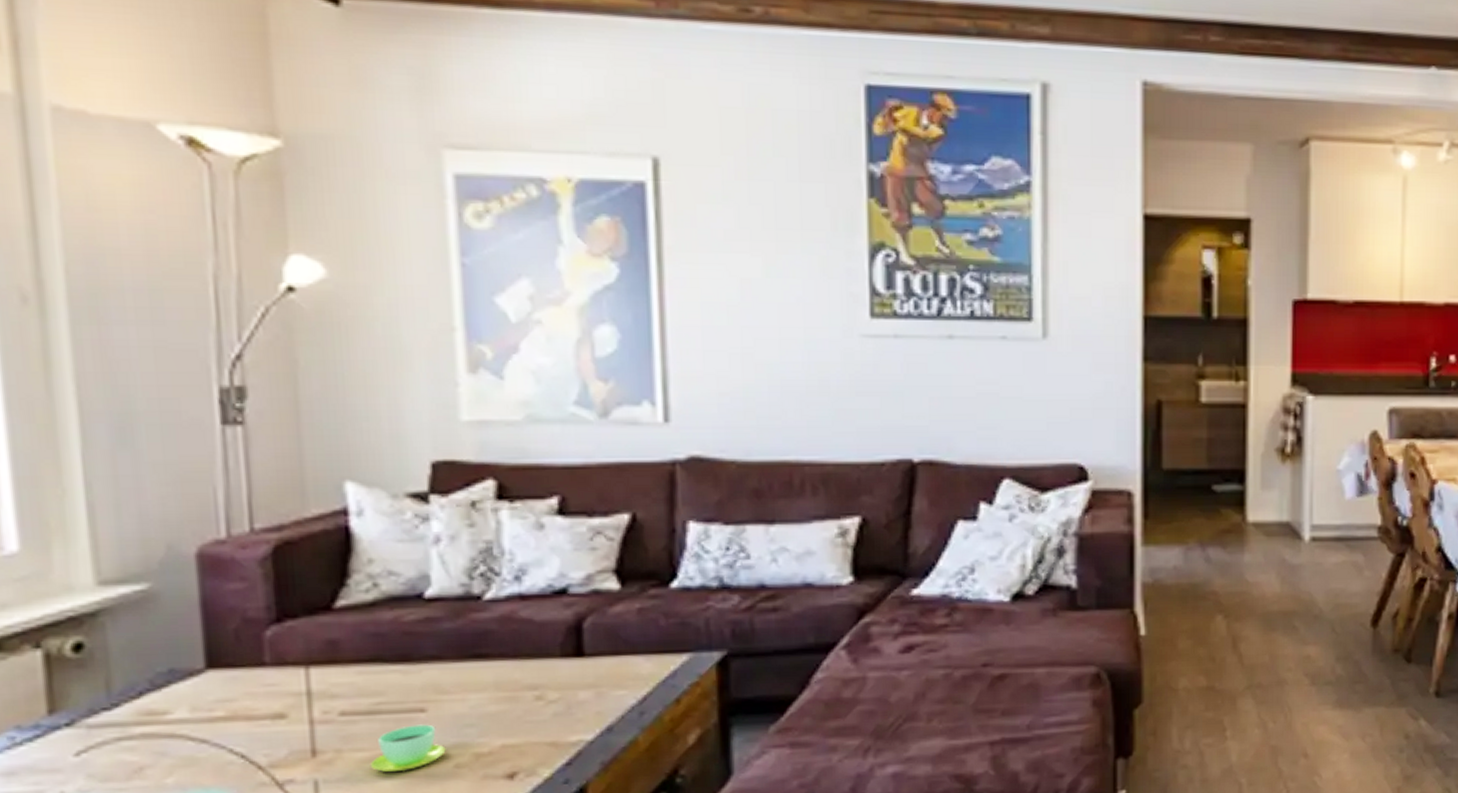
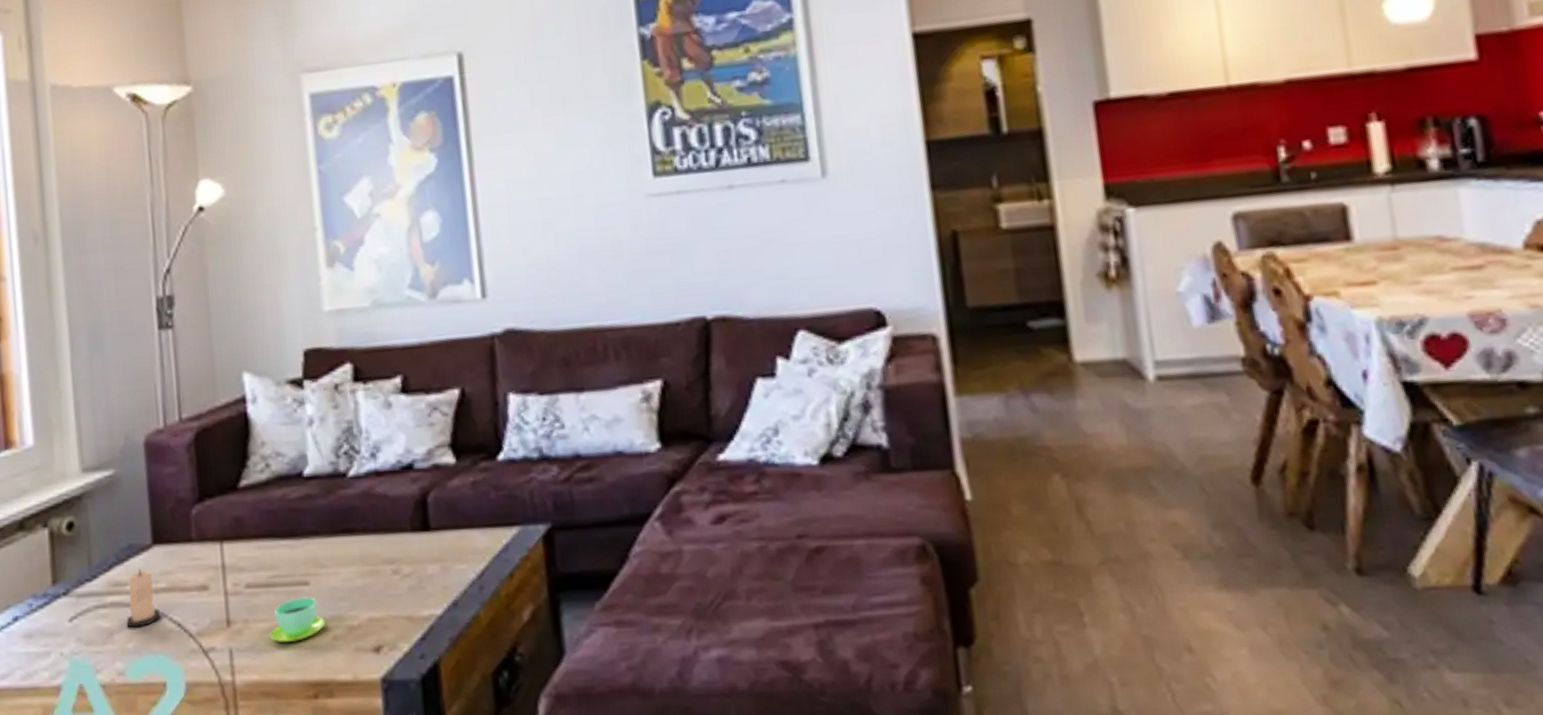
candle: none [164,695,215,761] -> present [126,568,160,628]

